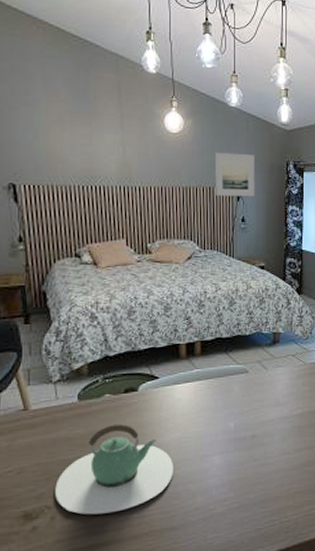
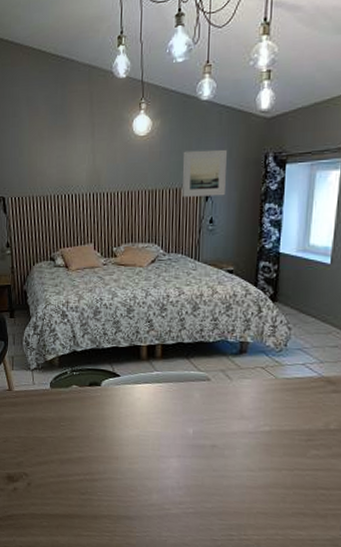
teapot: present [55,423,174,515] -> none [31,412,132,491]

